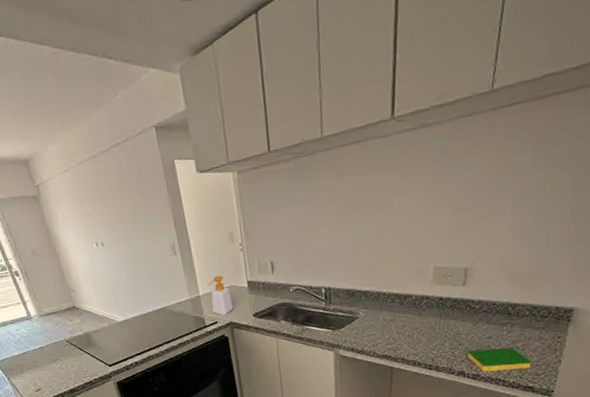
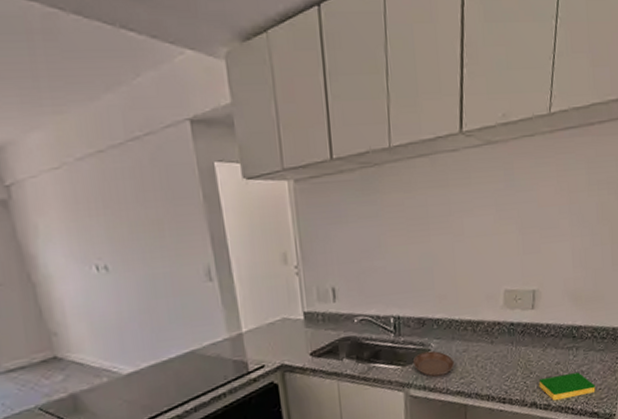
soap bottle: present [208,275,234,316] -> none [253,305,286,358]
saucer: none [342,318,381,342] -> present [412,350,454,378]

